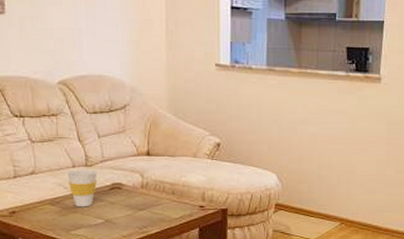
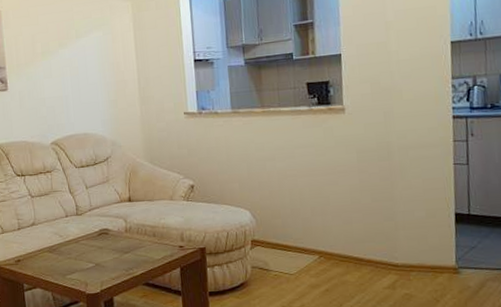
cup: present [67,168,98,207] -> none [61,217,87,253]

